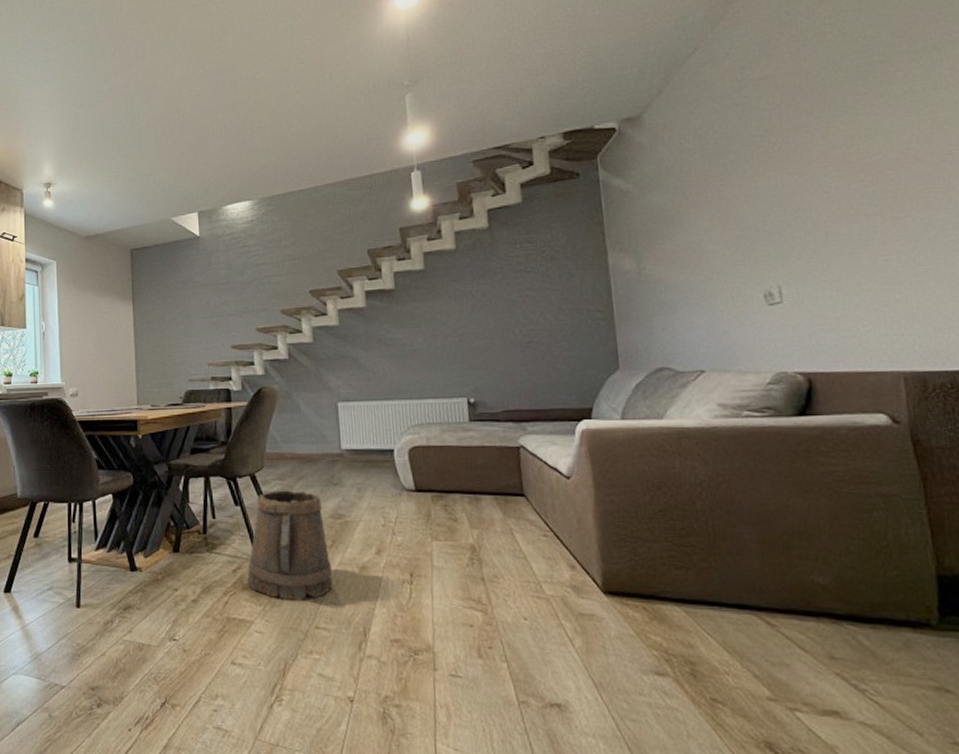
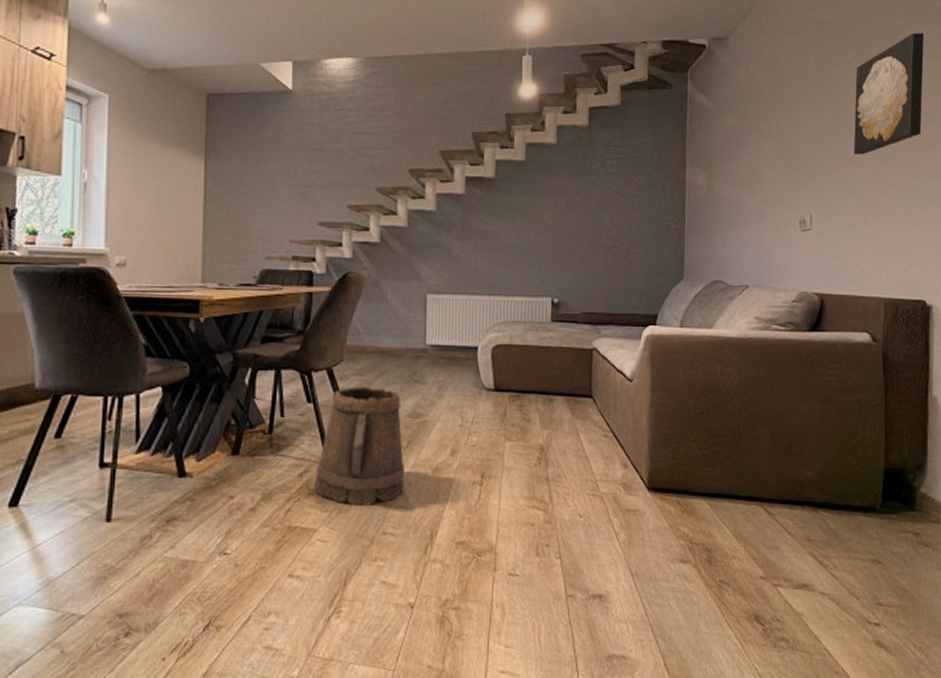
wall art: none [818,64,928,213] -> present [854,32,924,155]

